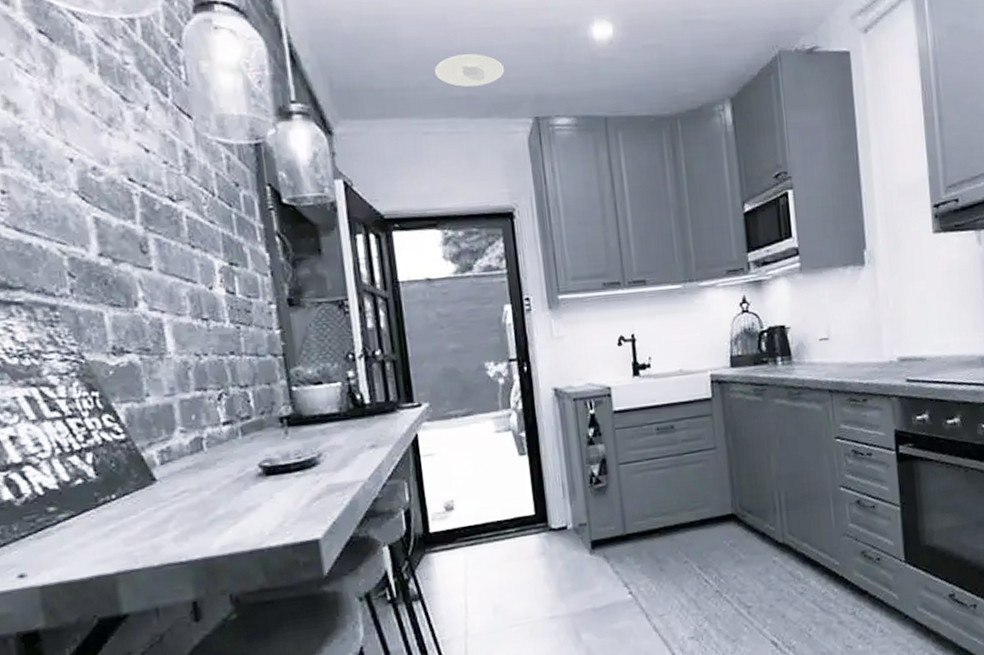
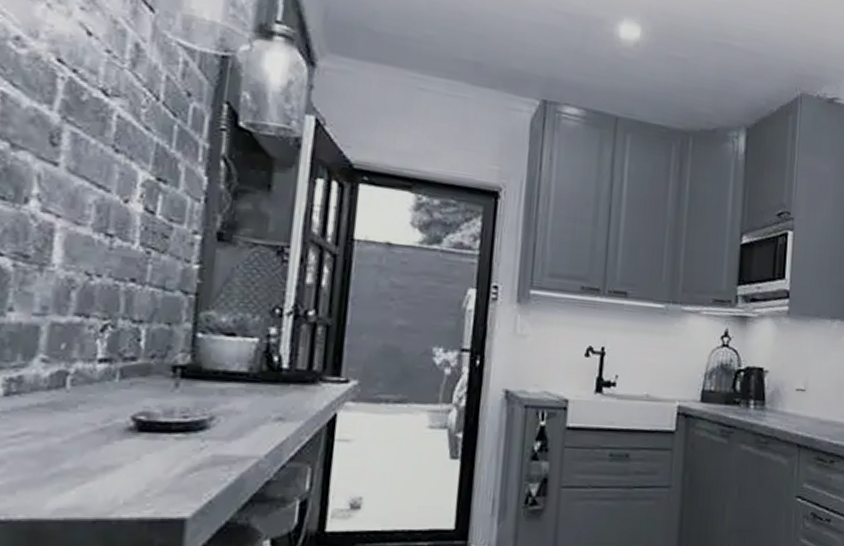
recessed light: present [434,54,505,87] -> none [444,17,521,56]

